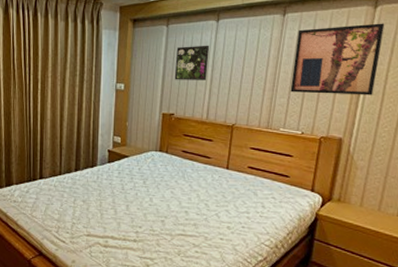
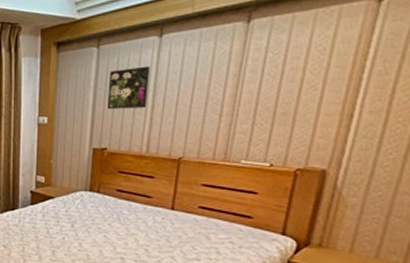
wall art: present [290,23,385,95] -> none [255,20,394,117]

